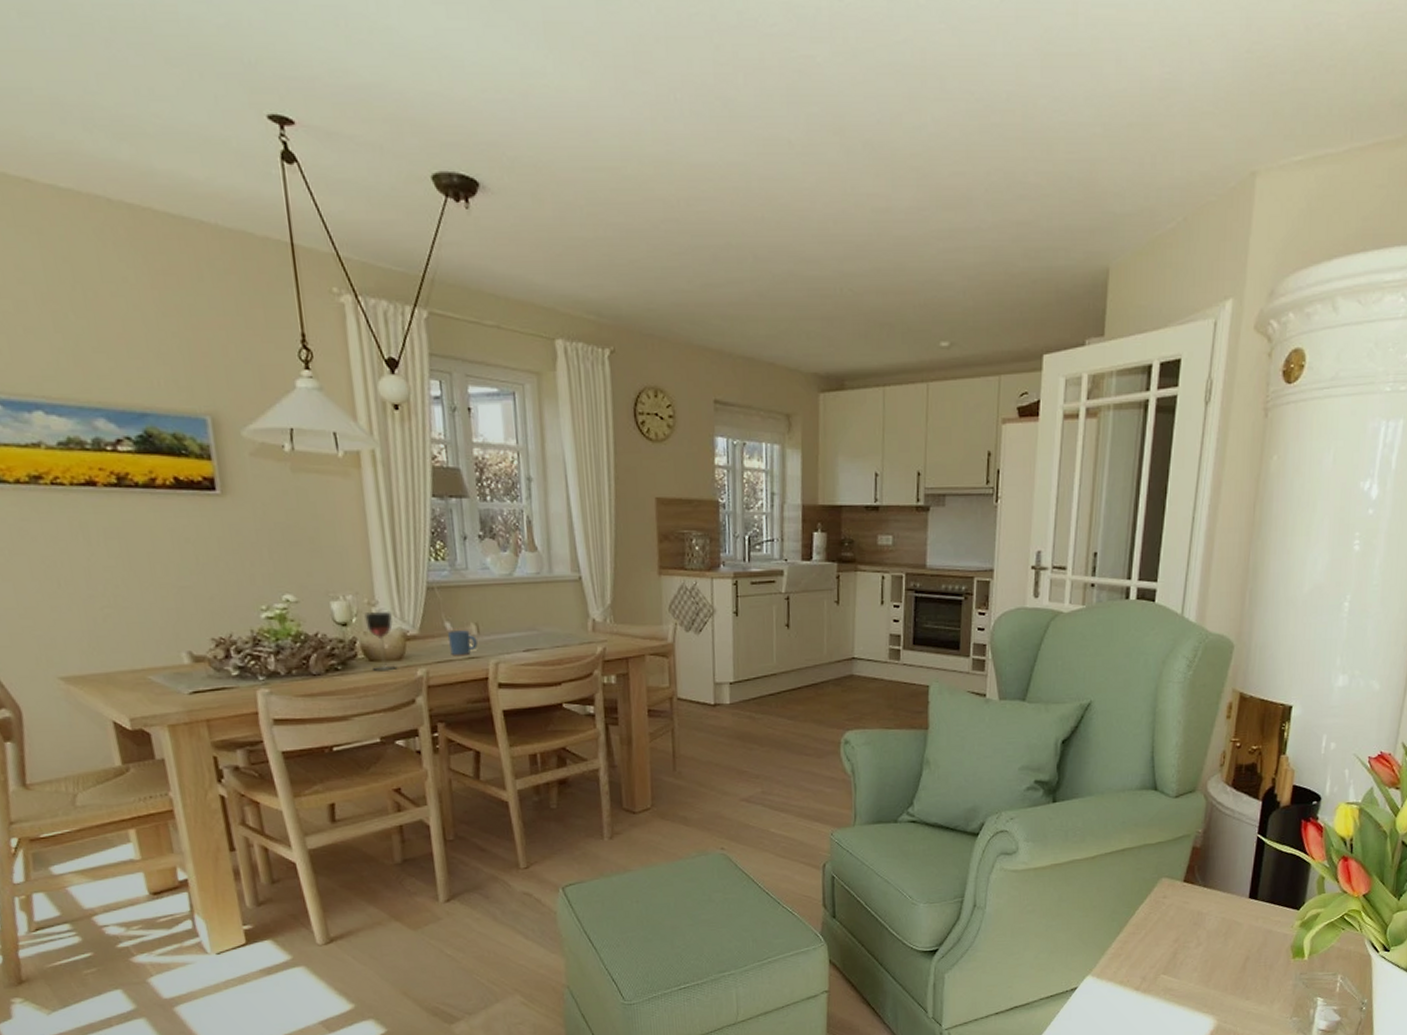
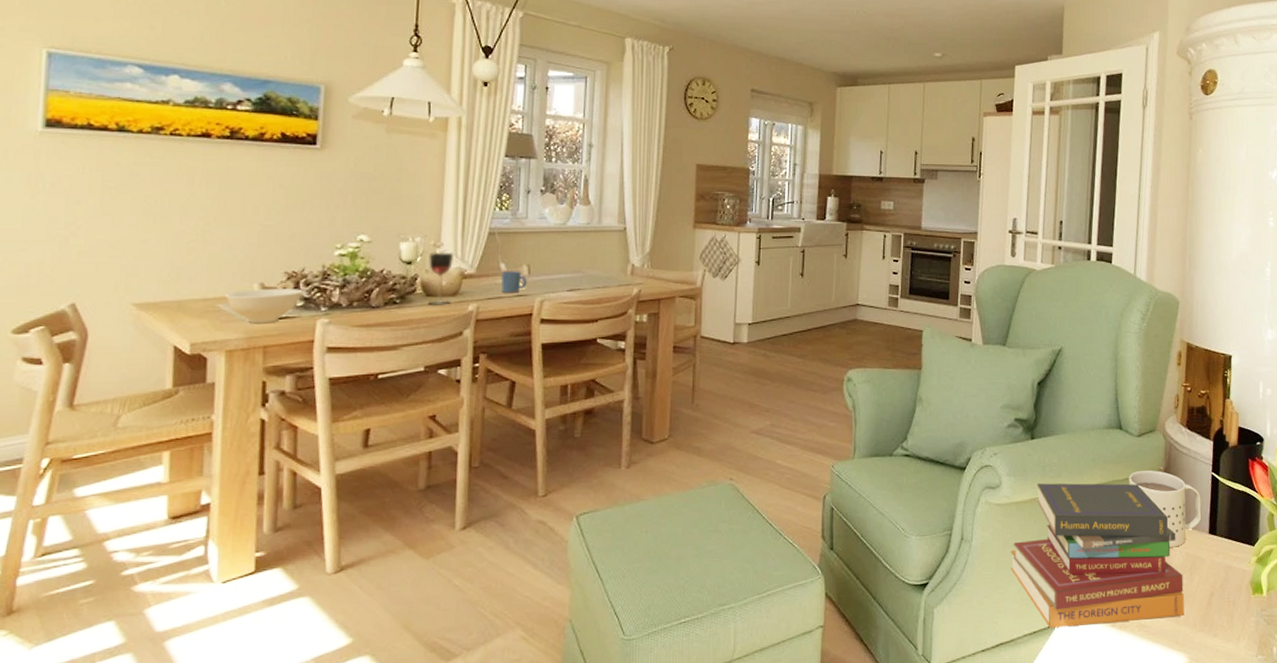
bowl: none [154,656,236,696] -> present [225,289,303,324]
books: none [1027,847,1217,992] -> present [1010,483,1184,628]
mug: none [1162,833,1243,913] -> present [1129,470,1202,548]

